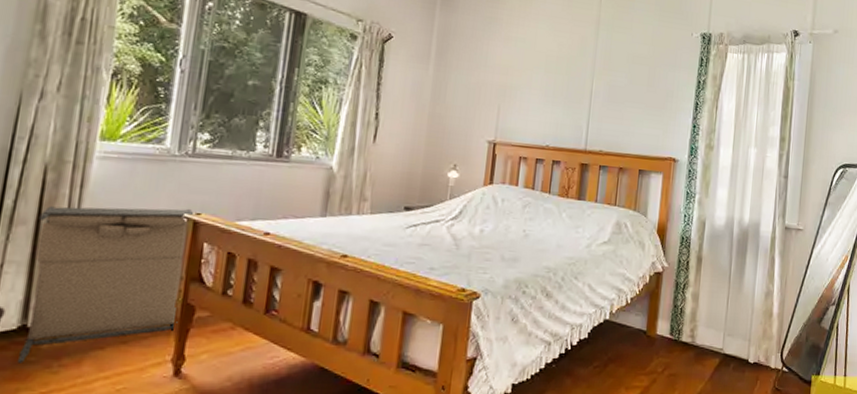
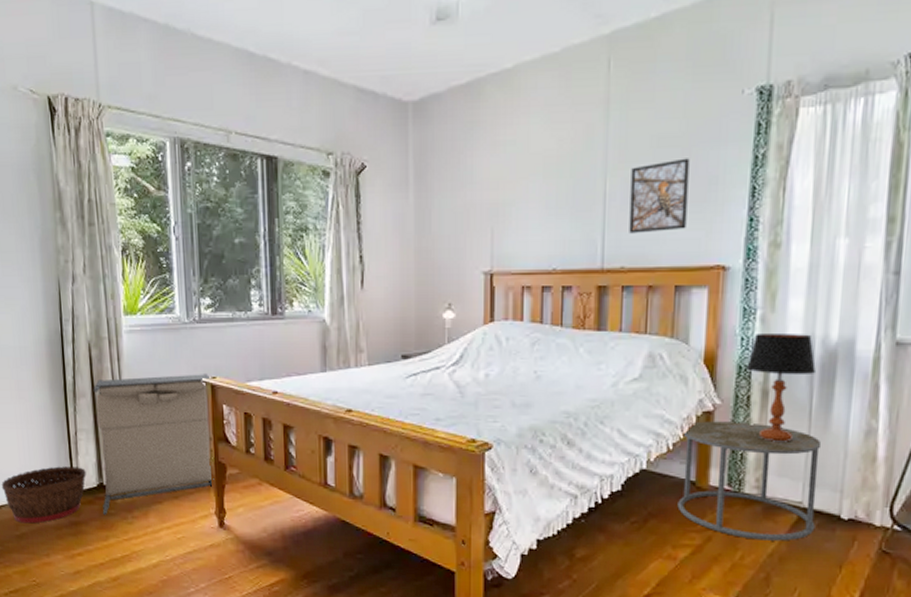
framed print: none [607,74,654,127] -> present [629,158,690,234]
side table: none [631,280,737,382] -> present [677,421,822,541]
table lamp: none [687,213,734,300] -> present [746,334,816,442]

